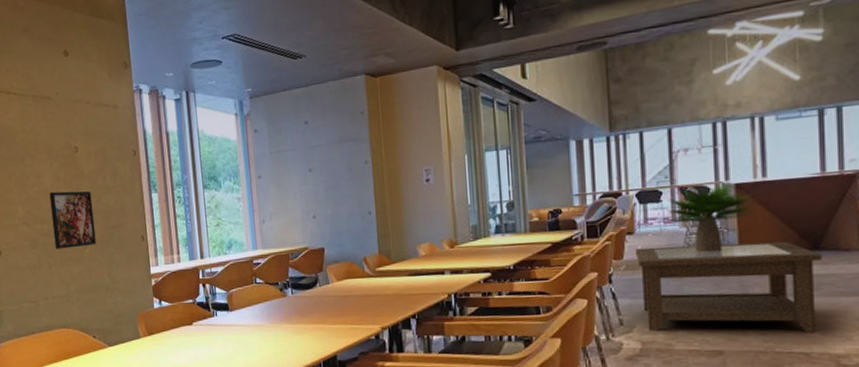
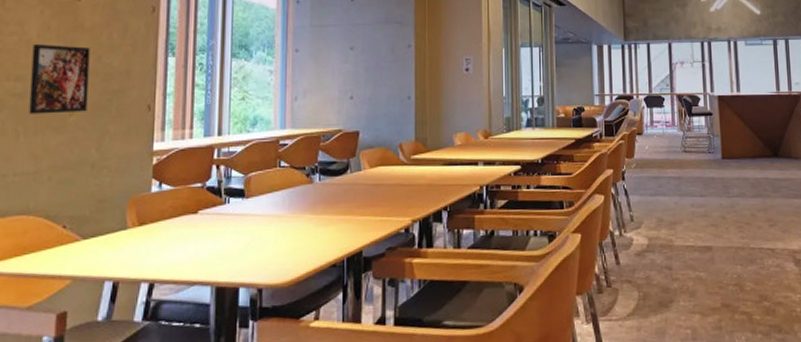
coffee table: present [635,241,822,333] -> none [643,148,780,230]
potted plant: present [661,181,753,253] -> none [664,93,731,155]

